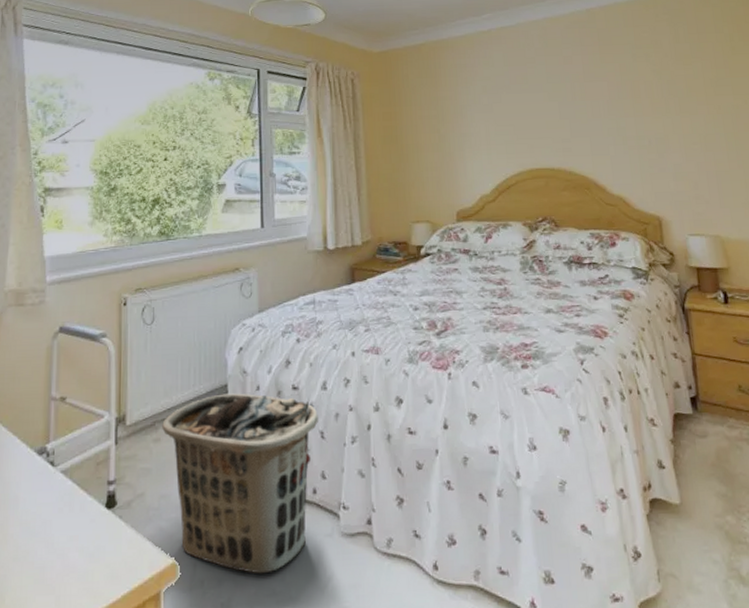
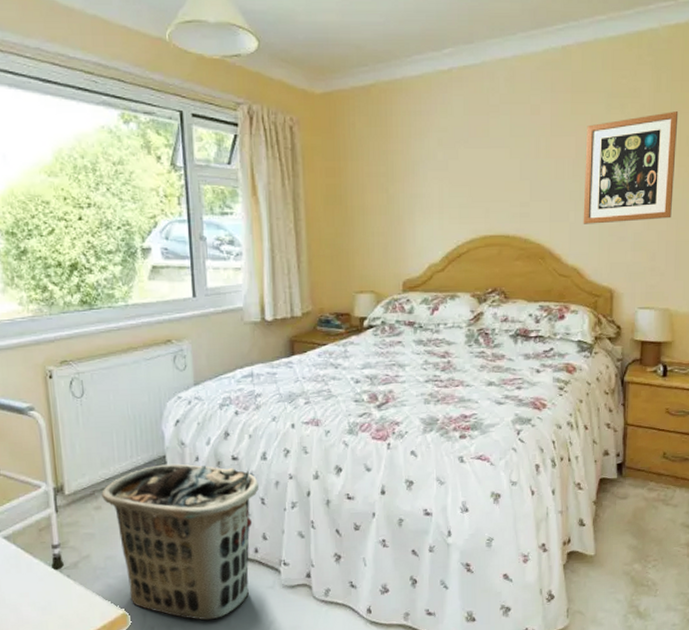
wall art: none [616,58,708,157] -> present [583,111,679,224]

